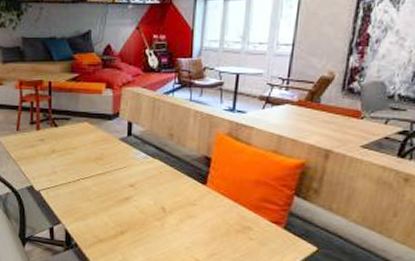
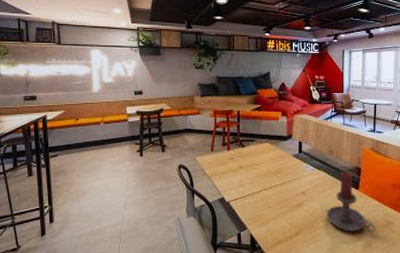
candle holder: none [161,161,226,239] -> present [327,172,375,234]

